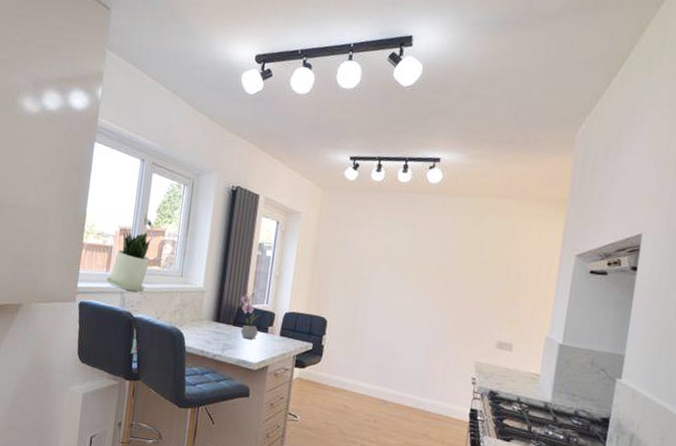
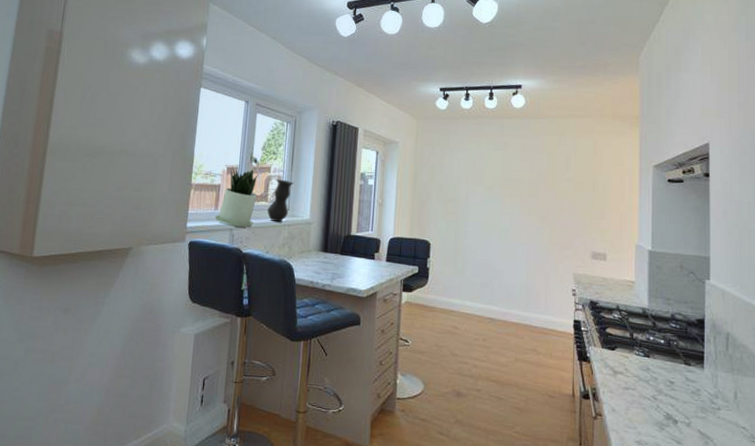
vase: none [160,244,189,289] -> present [267,179,295,223]
flower arrangement: present [240,288,262,340] -> none [347,217,368,267]

